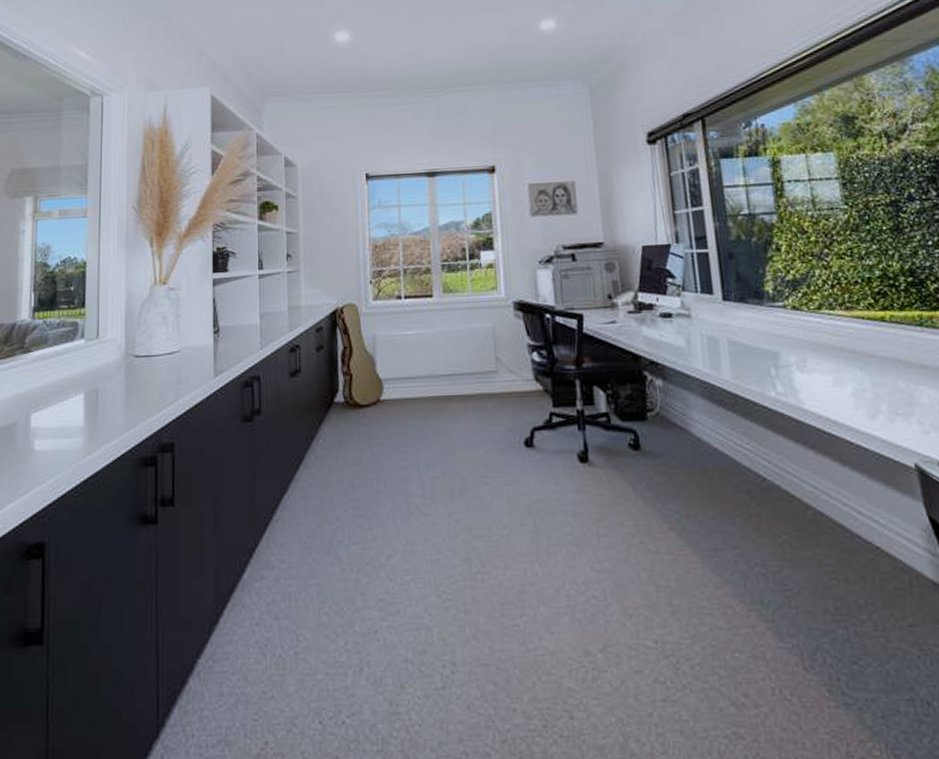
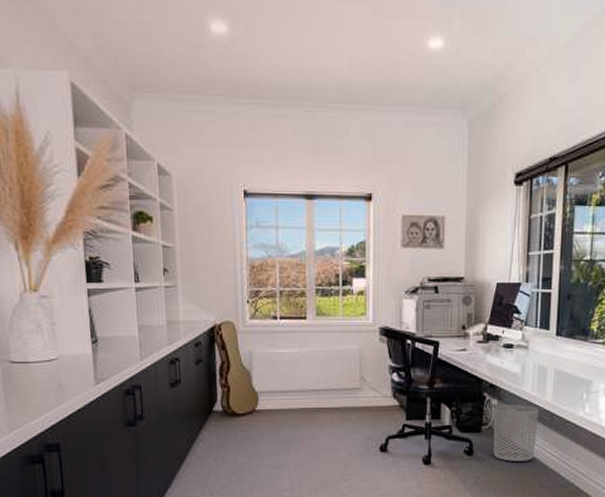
waste bin: none [659,384,720,457] -> present [493,405,538,462]

